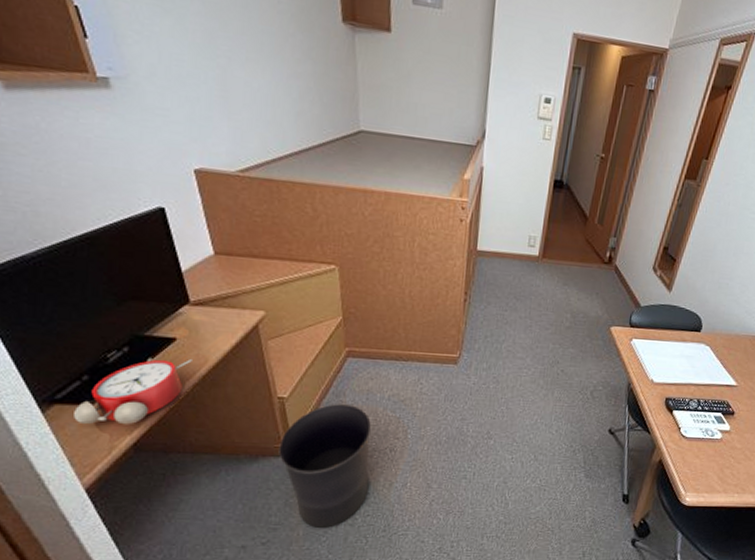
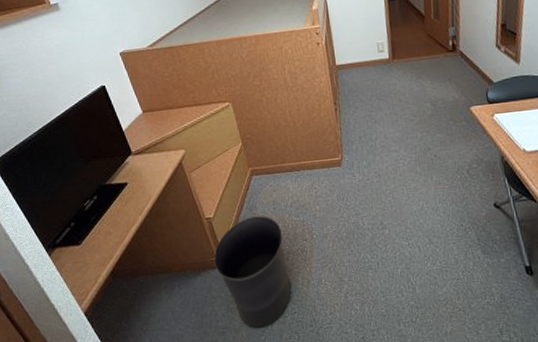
alarm clock: present [74,357,192,425] -> none [69,198,141,261]

